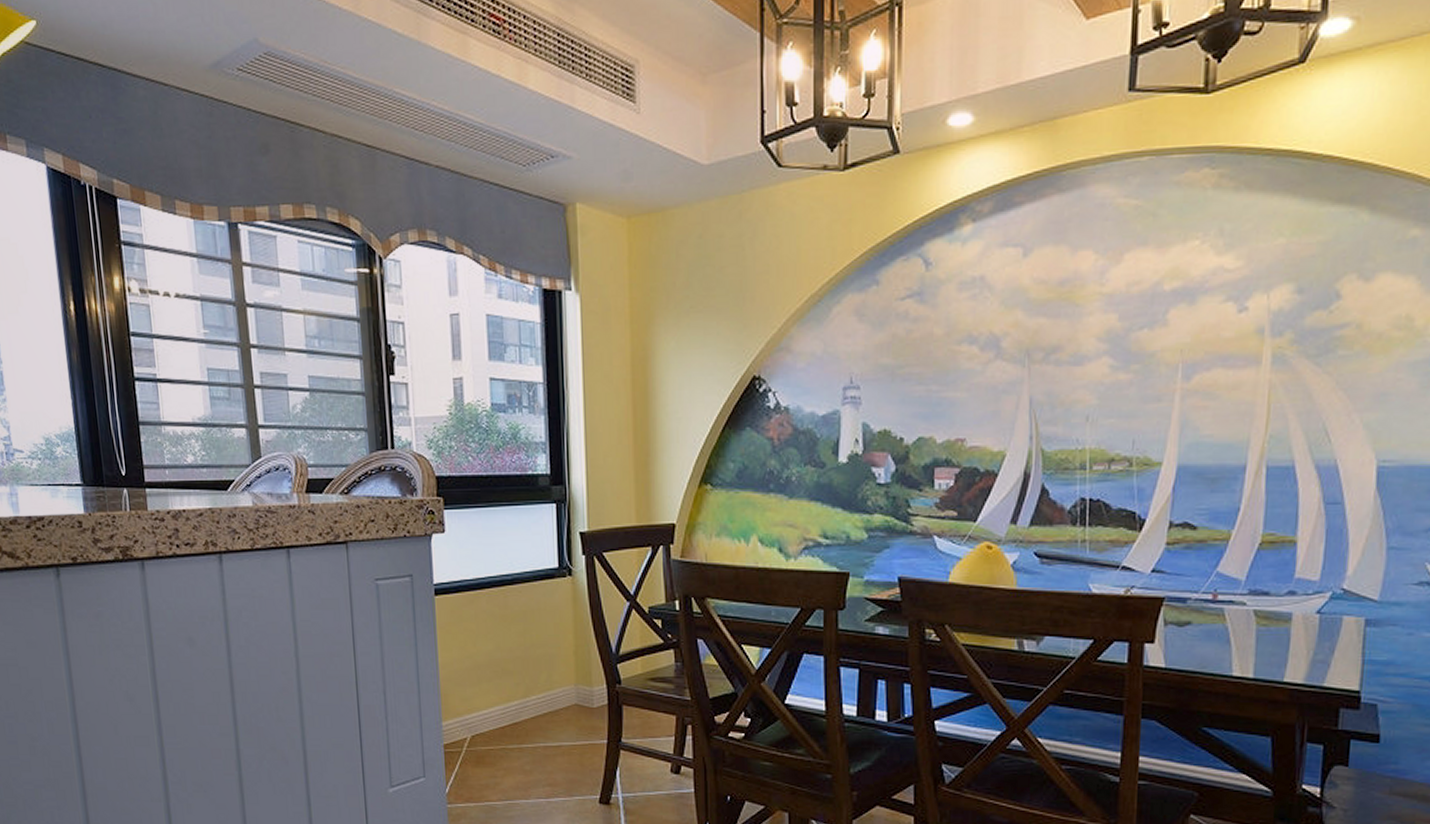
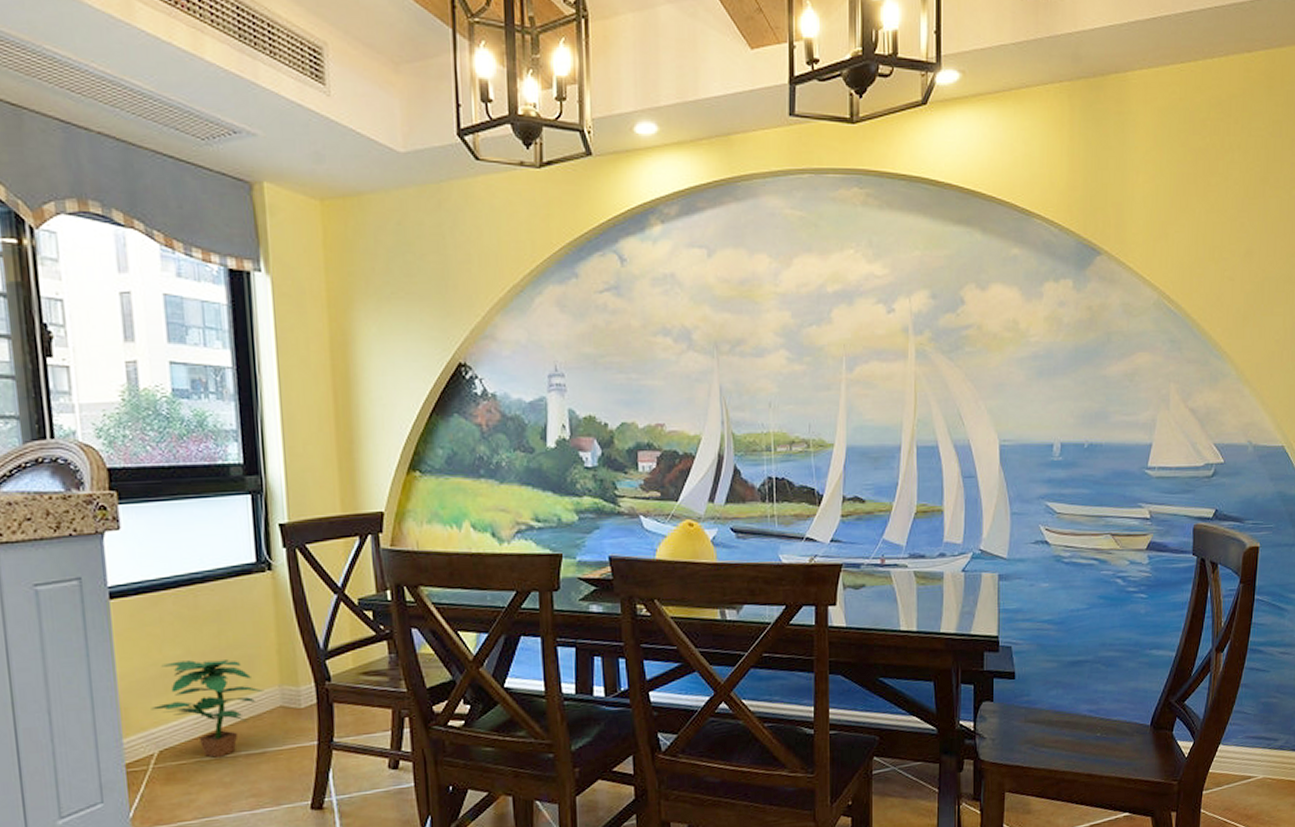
potted plant: none [466,655,562,746] -> present [151,660,265,758]

